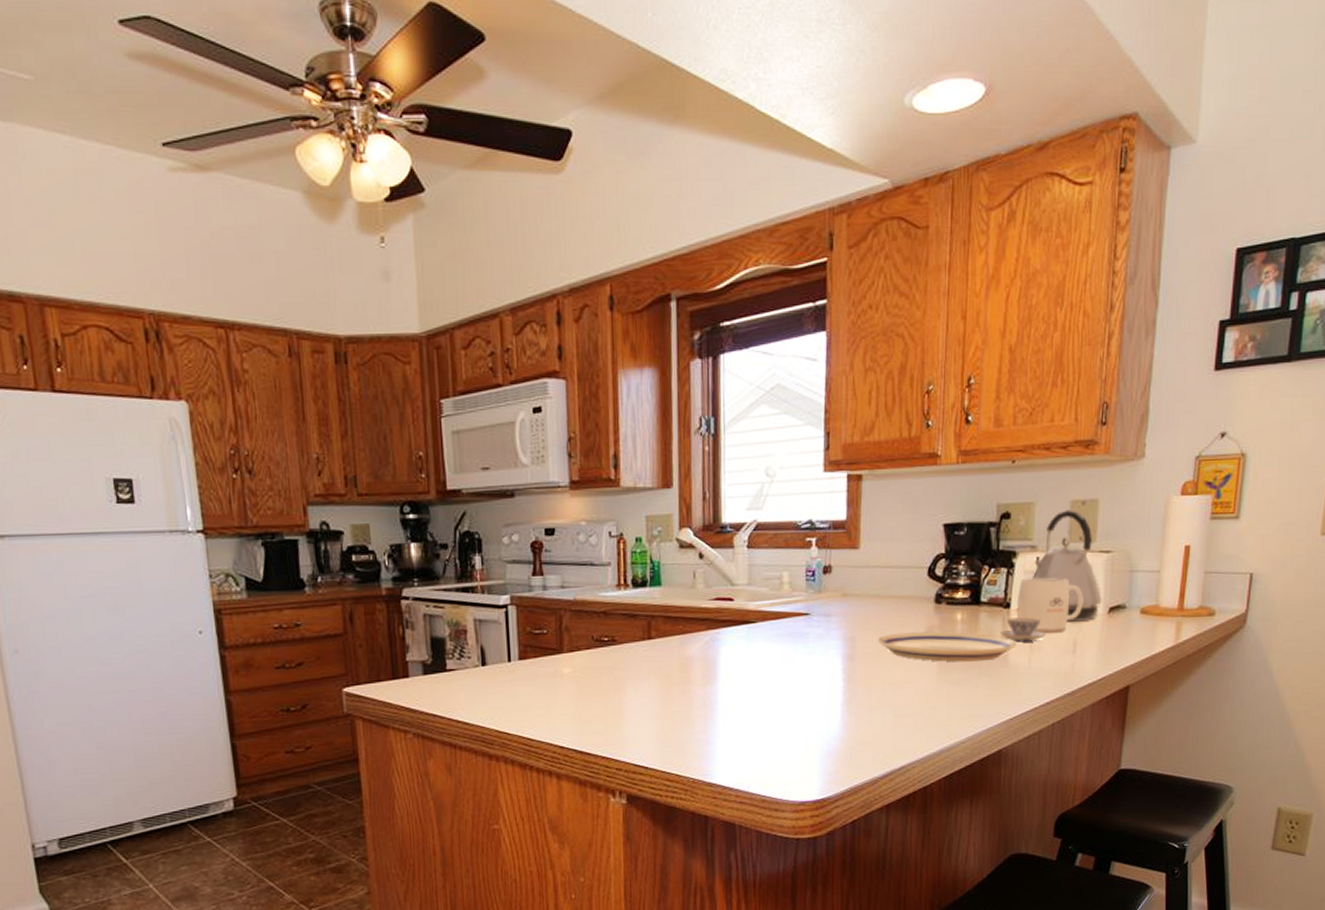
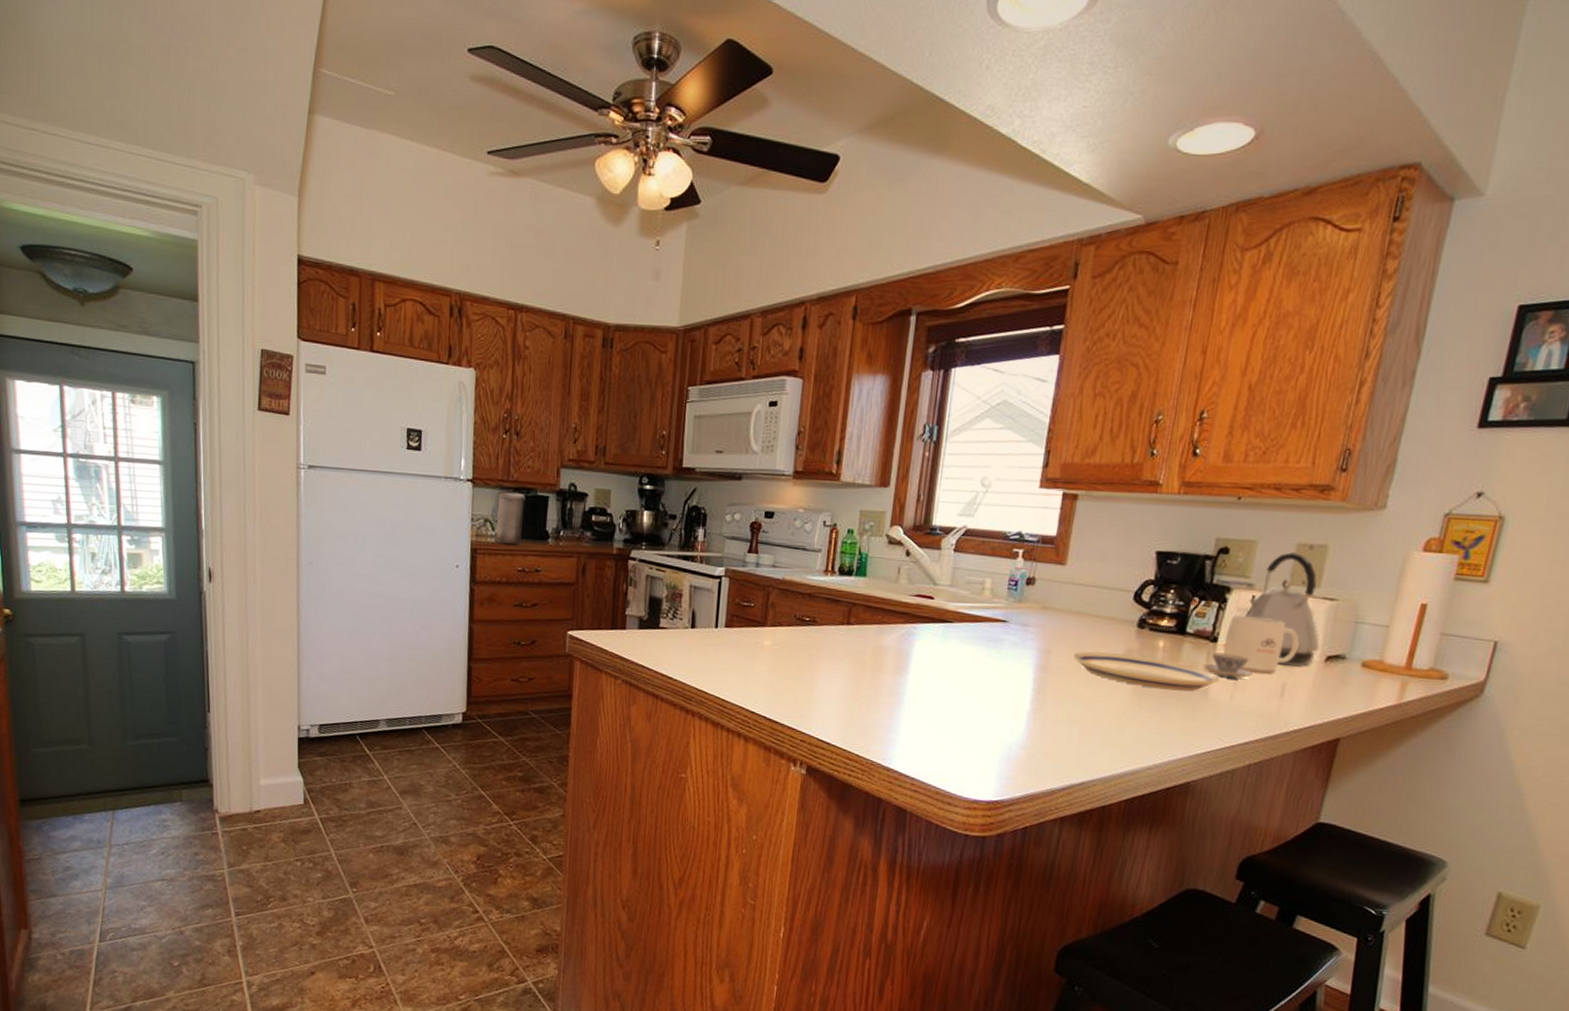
canister: none [238,538,274,602] -> present [495,491,526,546]

